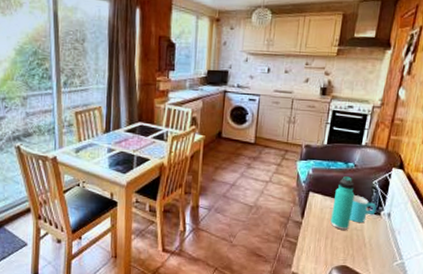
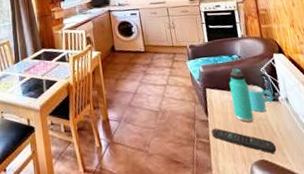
remote control: none [302,231,362,261] -> present [211,128,276,153]

